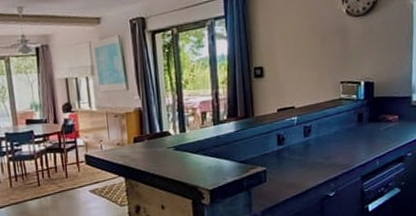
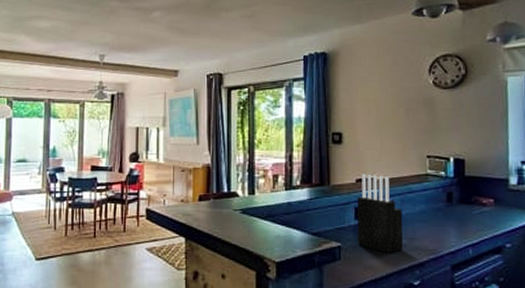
knife block: none [279,103,320,172] -> present [356,173,404,253]

